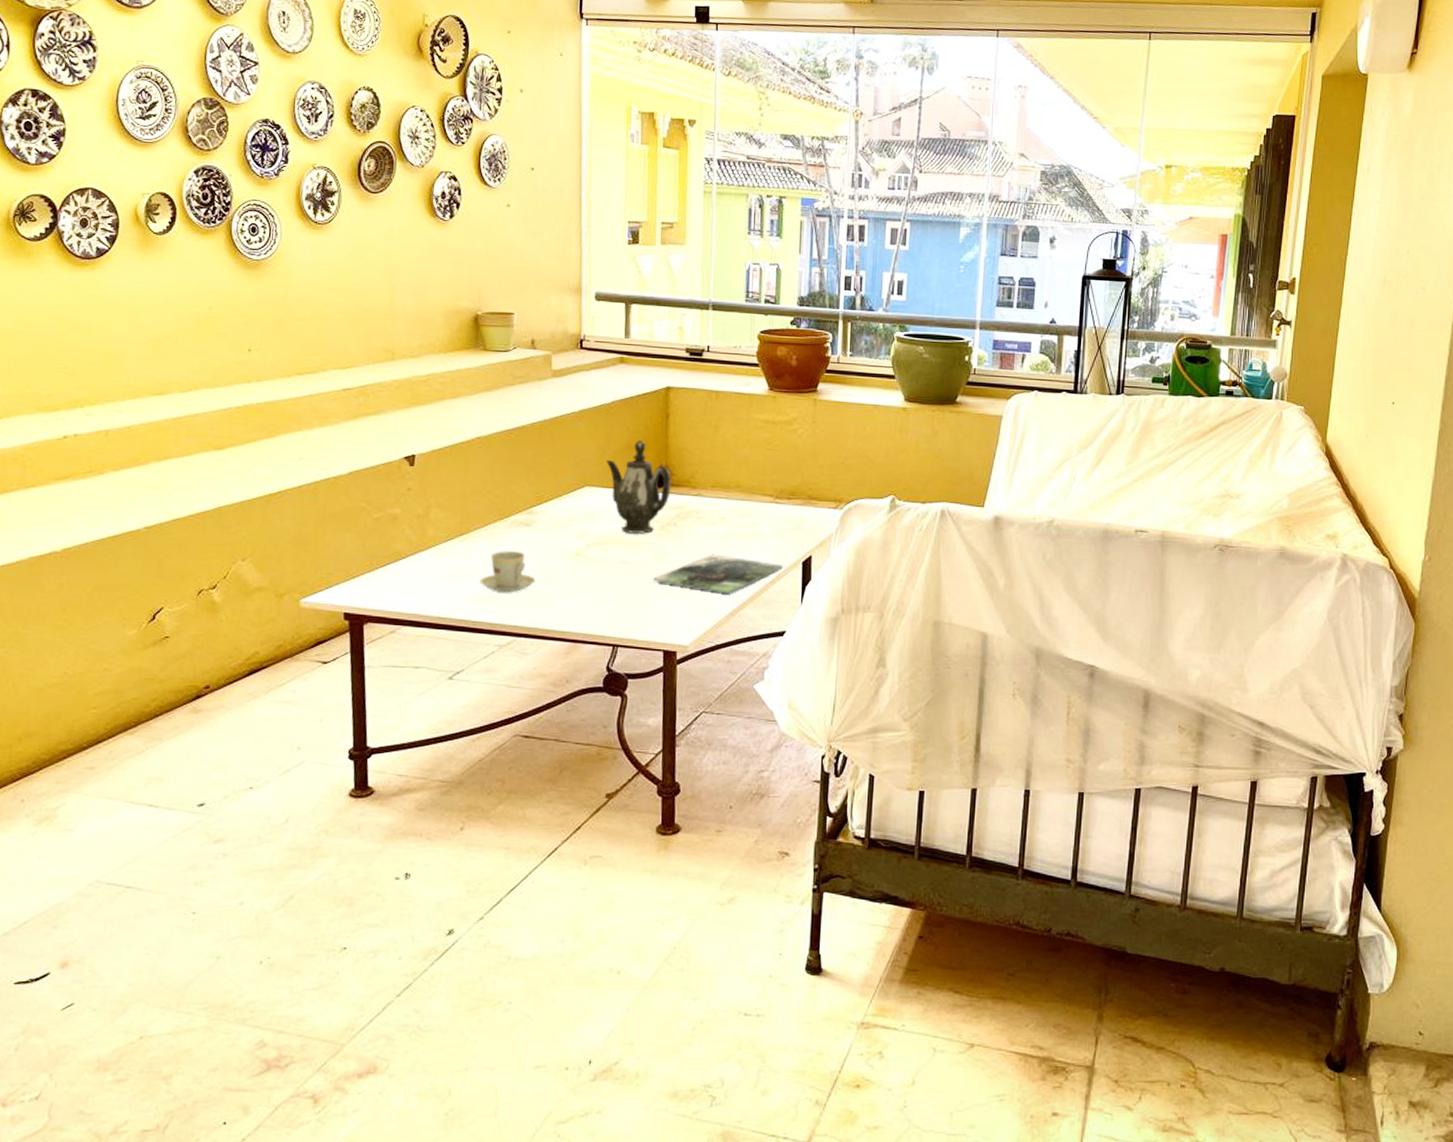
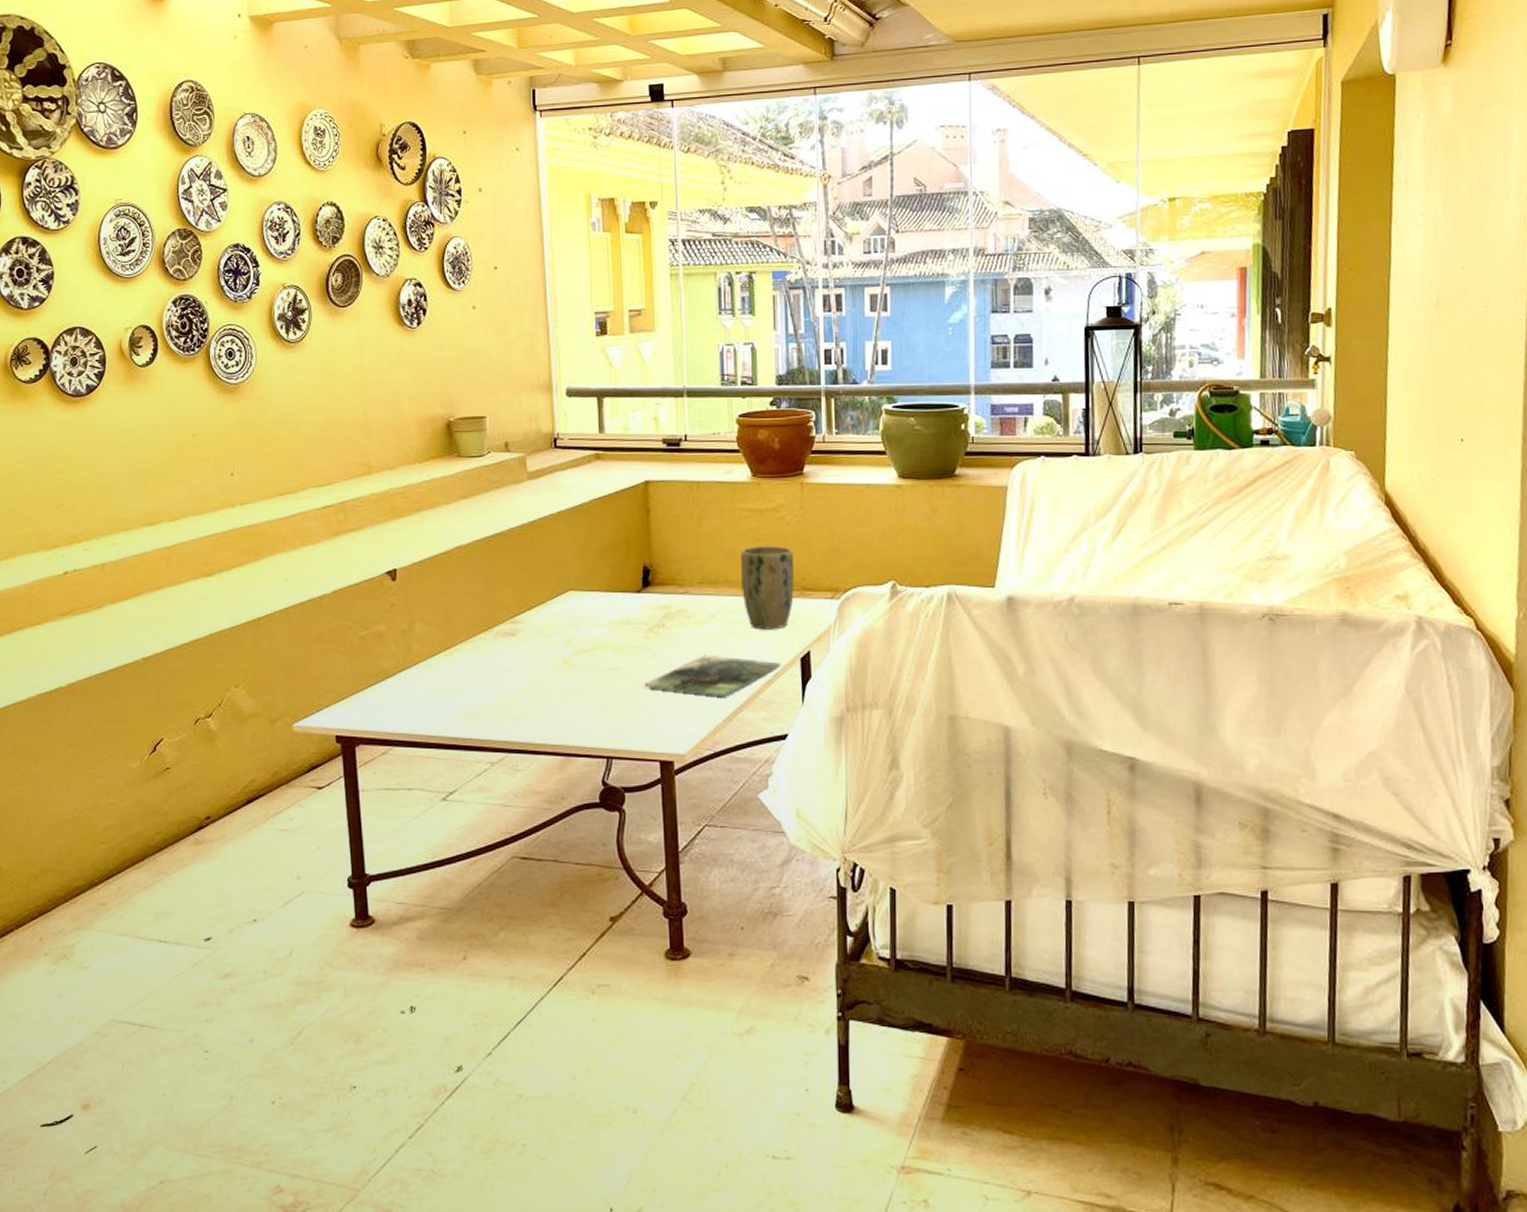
teacup: present [480,551,536,593] -> none [468,663,524,707]
teapot: present [605,440,672,534] -> none [587,539,657,638]
plant pot: none [751,455,802,534] -> present [740,546,794,630]

